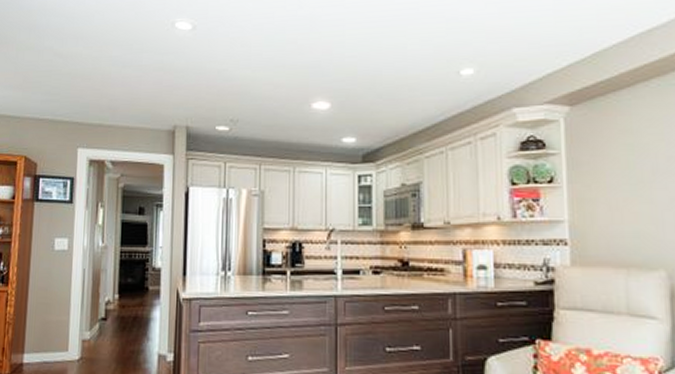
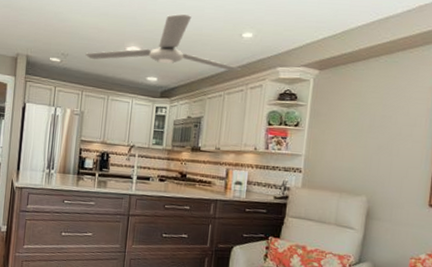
ceiling fan: none [260,54,465,124] -> present [85,13,241,71]

